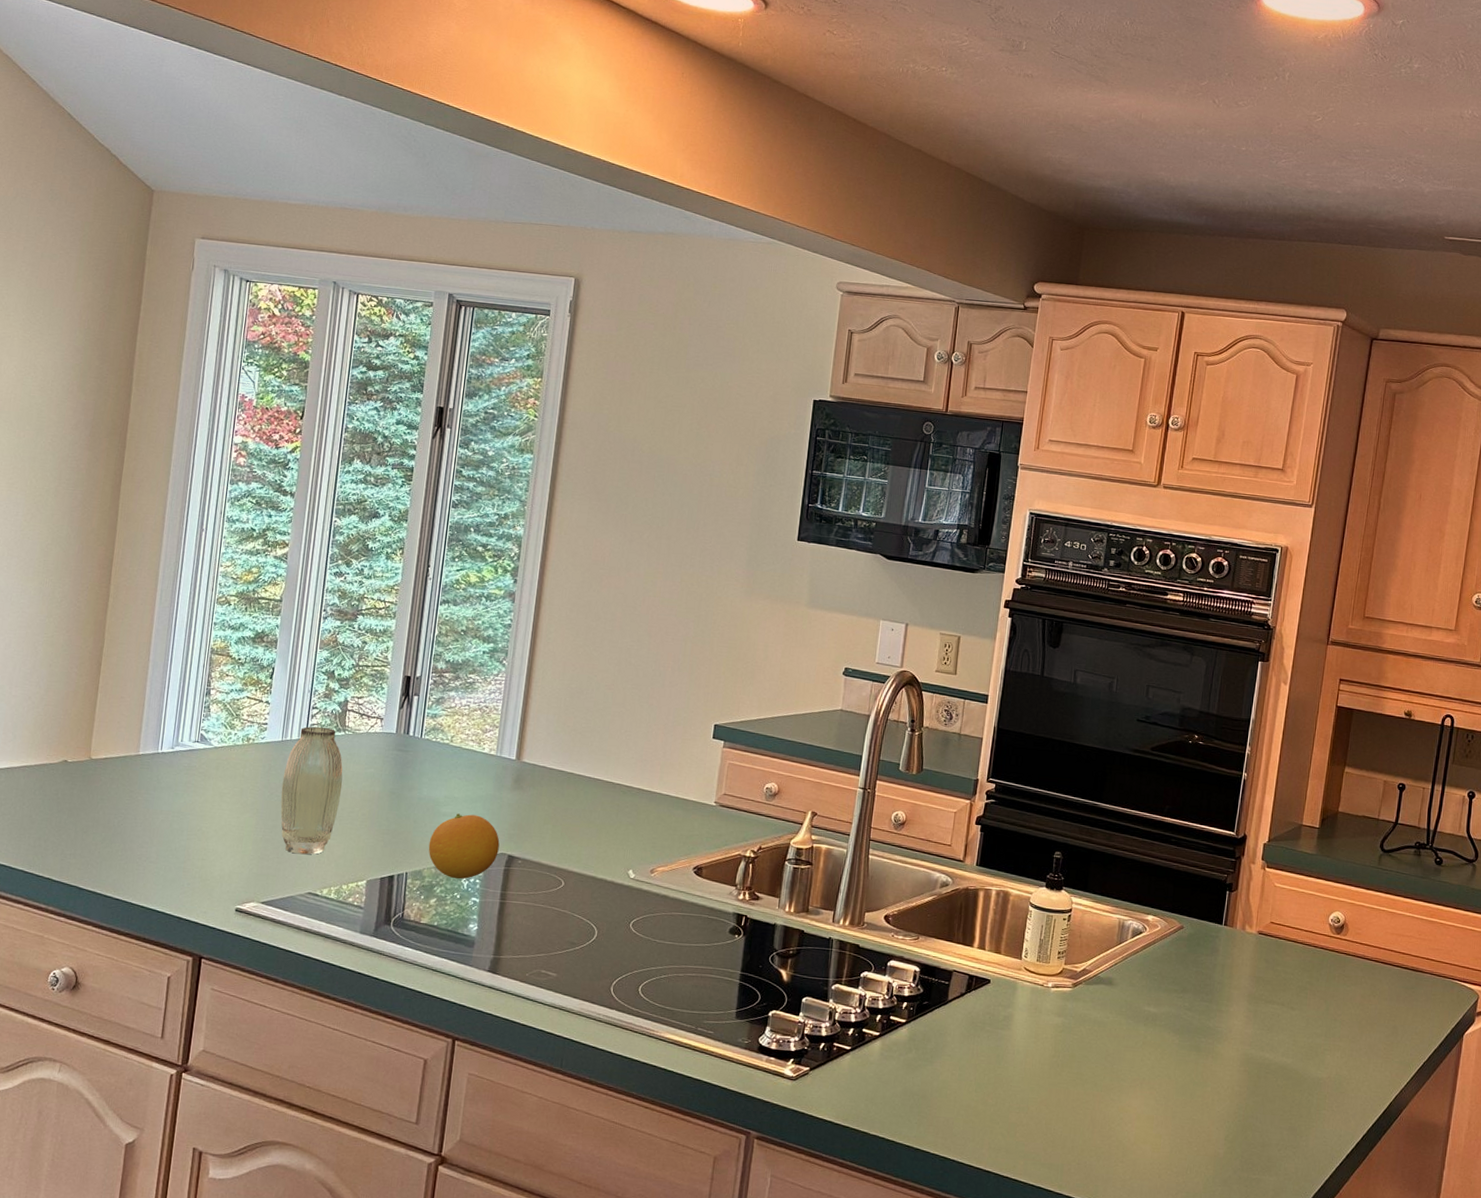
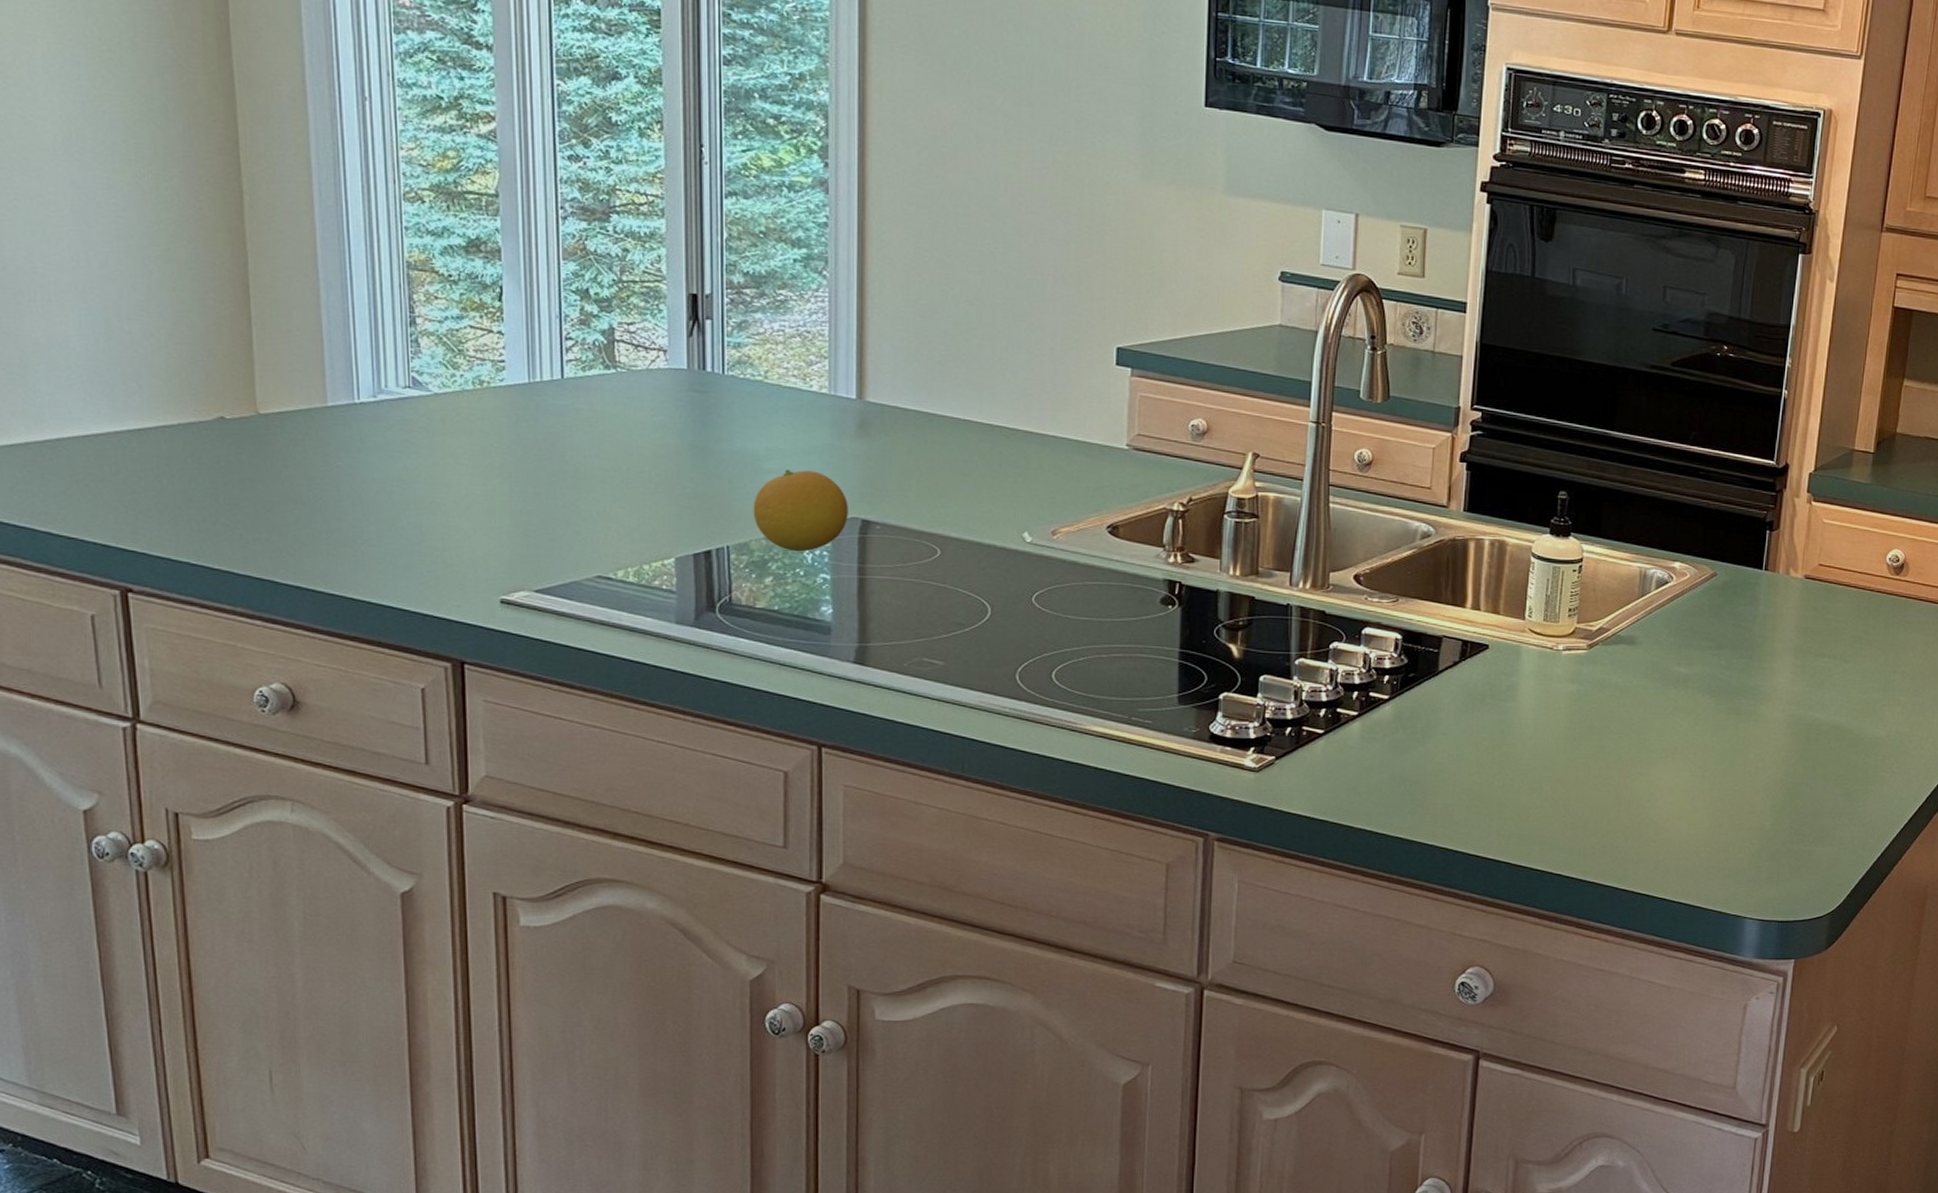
vase: present [280,726,343,855] -> none [538,362,624,529]

